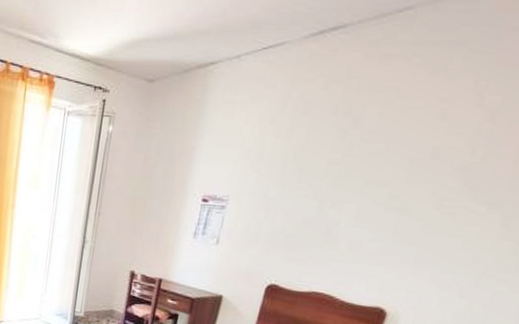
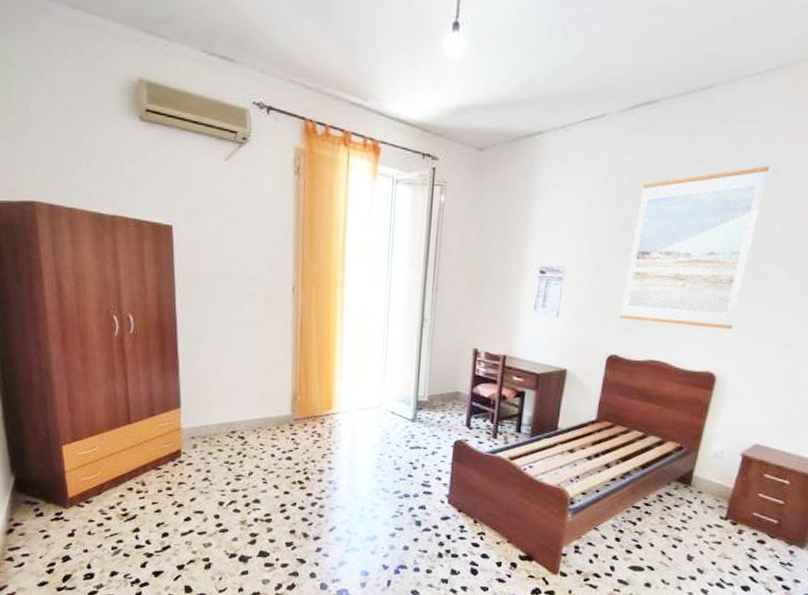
wall art: none [283,91,474,265] -> present [619,166,770,329]

